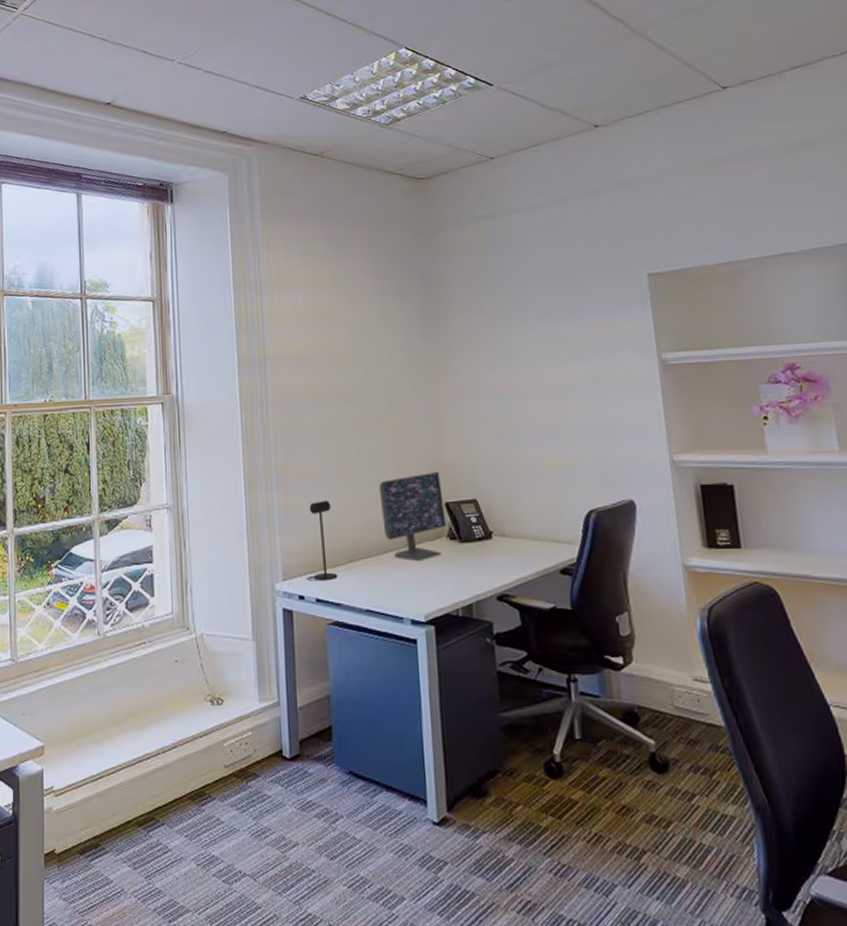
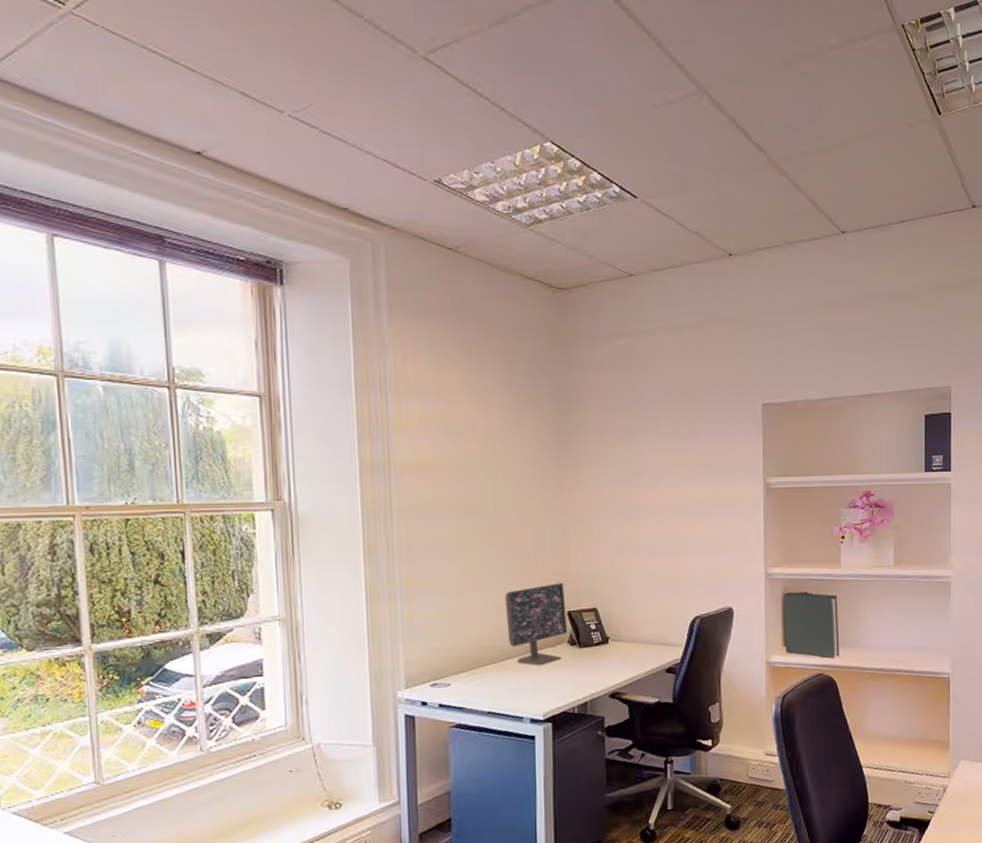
desk lamp: present [309,500,338,581] -> none [434,610,462,688]
binder: none [695,483,779,564] -> present [782,592,840,659]

